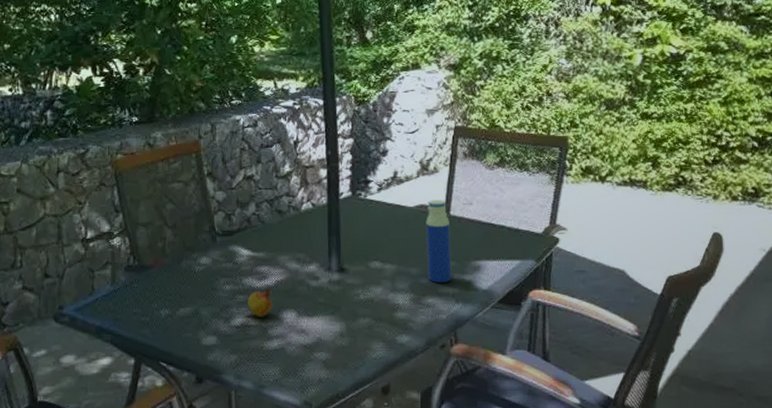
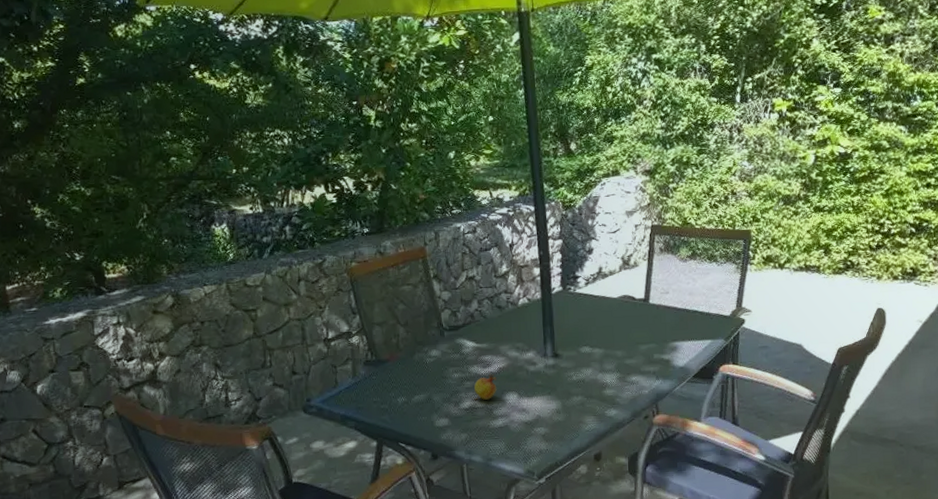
water bottle: present [426,200,452,283] -> none [628,290,653,363]

